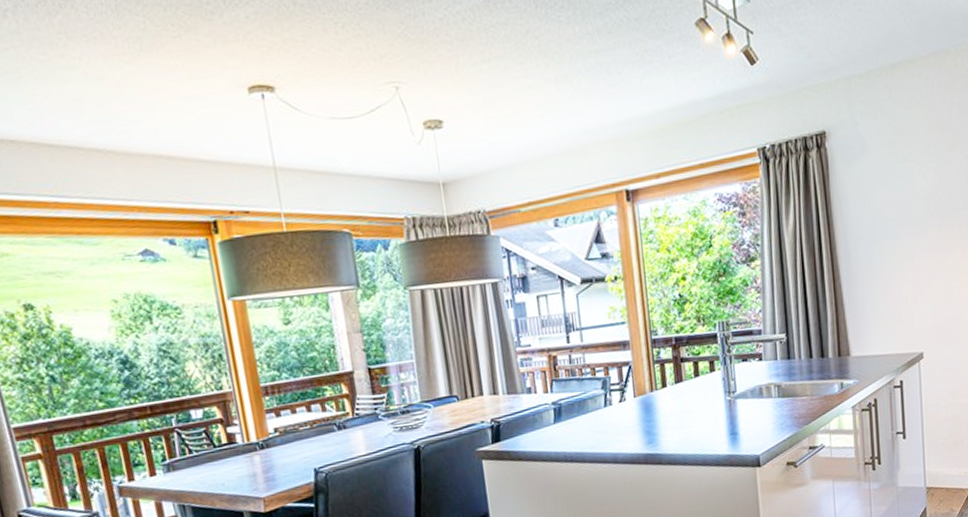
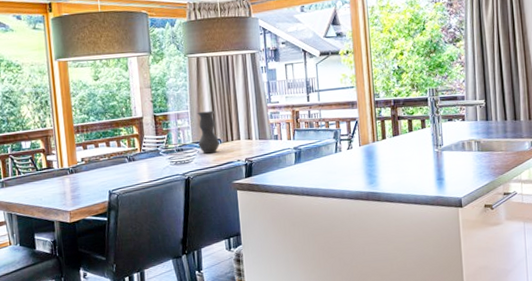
vase: none [425,359,458,416] -> present [197,110,220,154]

